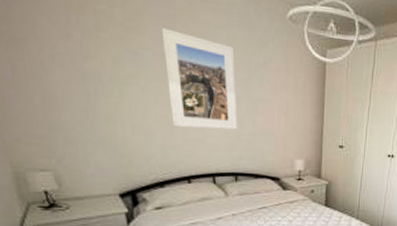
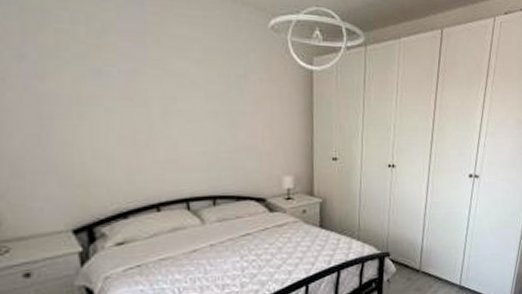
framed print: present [161,28,238,130] -> none [130,44,217,147]

